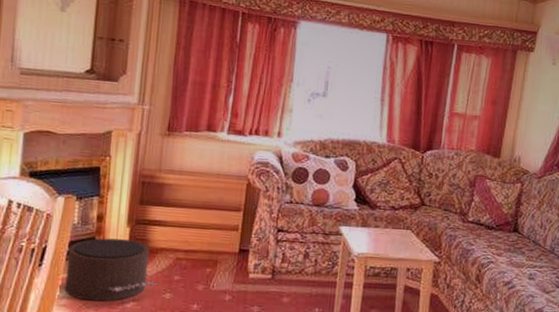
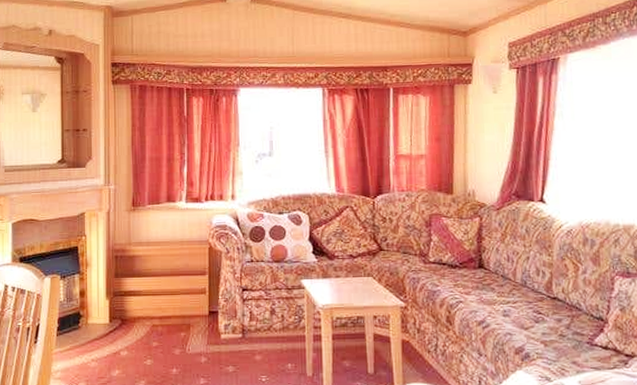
pouf: present [65,238,156,302] -> none [58,312,137,372]

